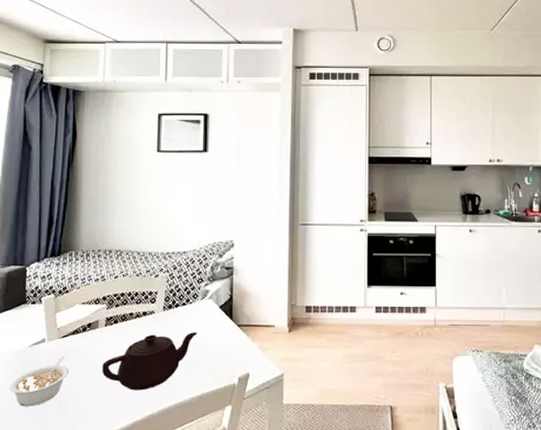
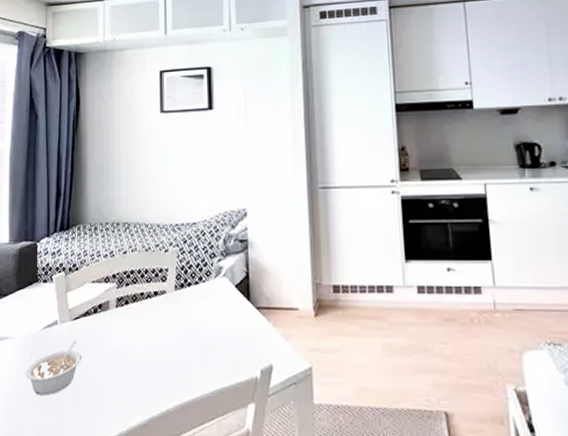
teapot: present [102,331,197,391] -> none [115,314,213,382]

